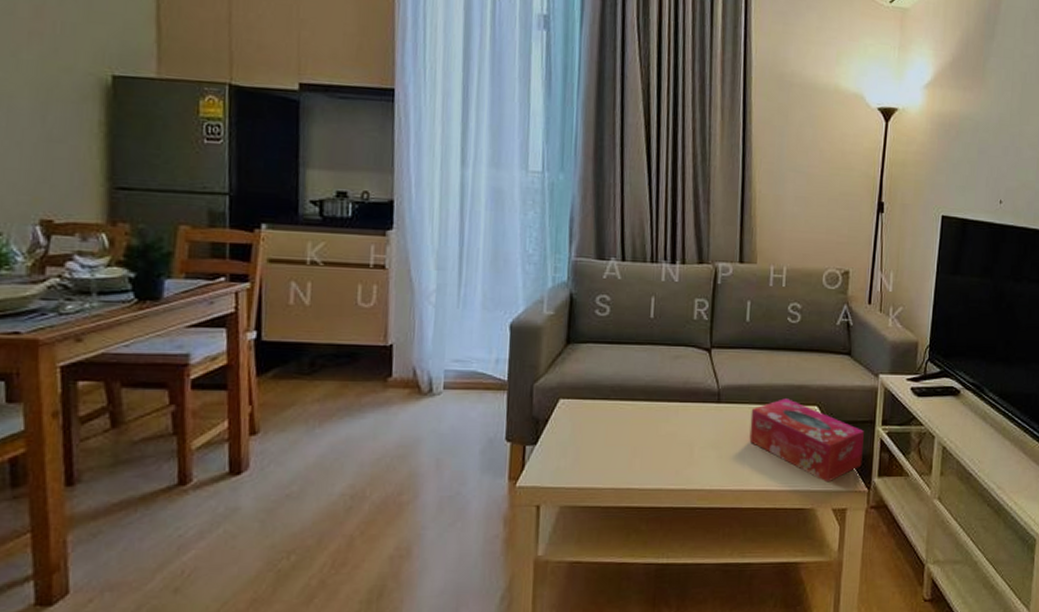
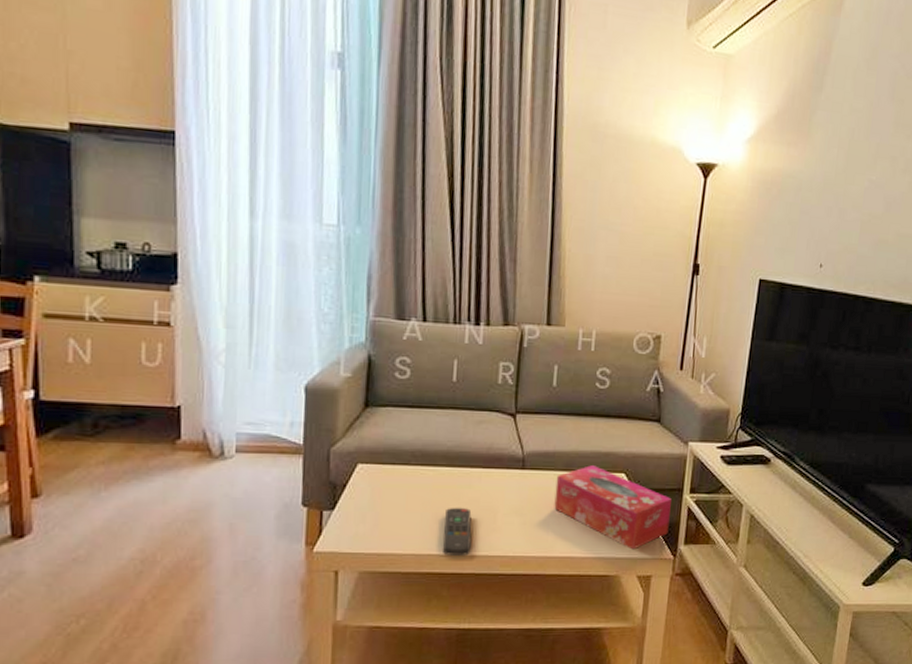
remote control: none [641,441,670,489] -> present [443,507,472,556]

